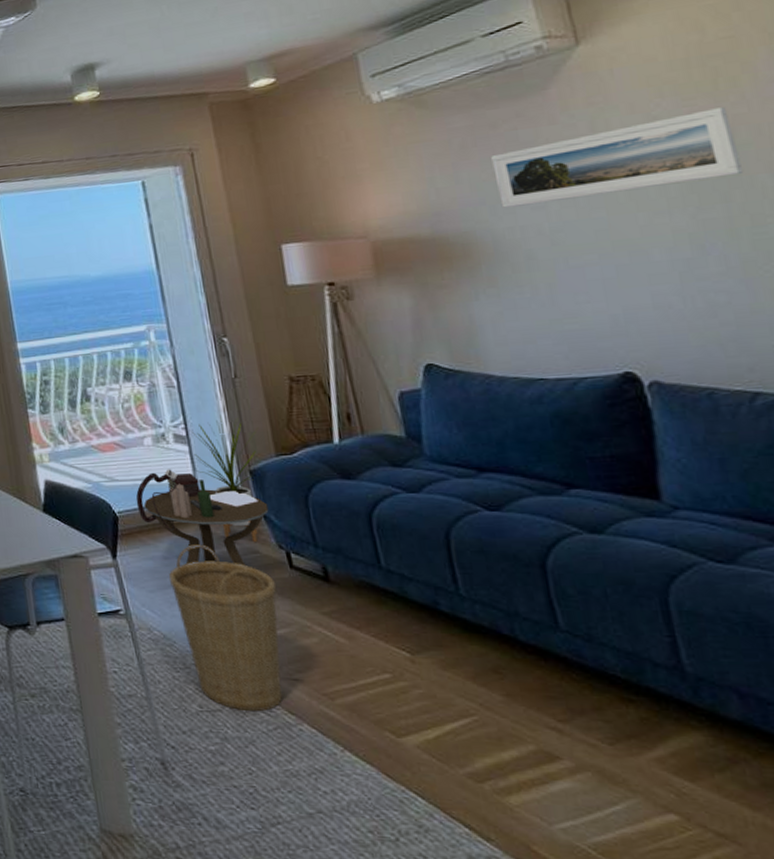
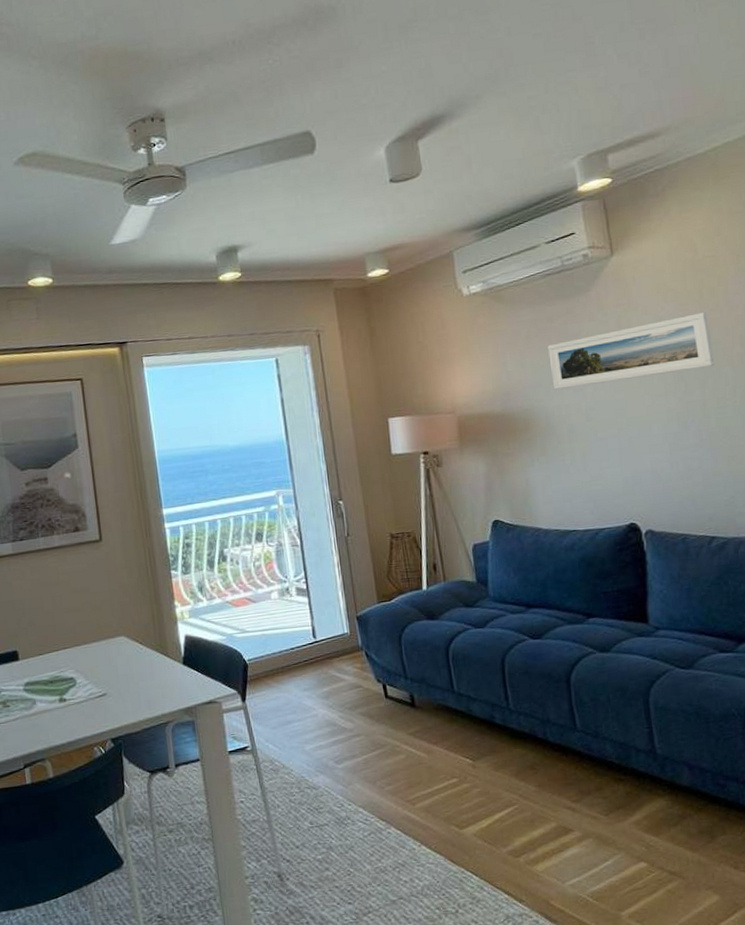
side table: present [136,469,269,566] -> none [263,619,371,702]
basket: present [169,544,282,712] -> none [289,683,376,823]
house plant: present [189,414,262,542] -> none [309,569,366,678]

